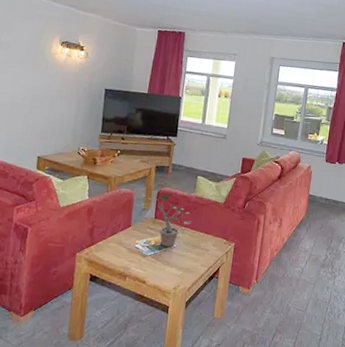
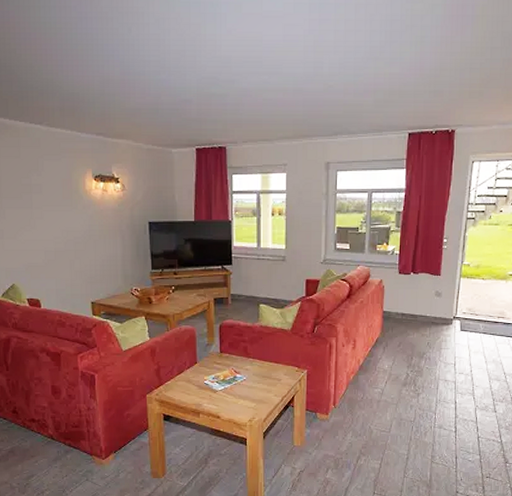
potted plant: present [147,193,192,247] -> none [210,325,260,380]

